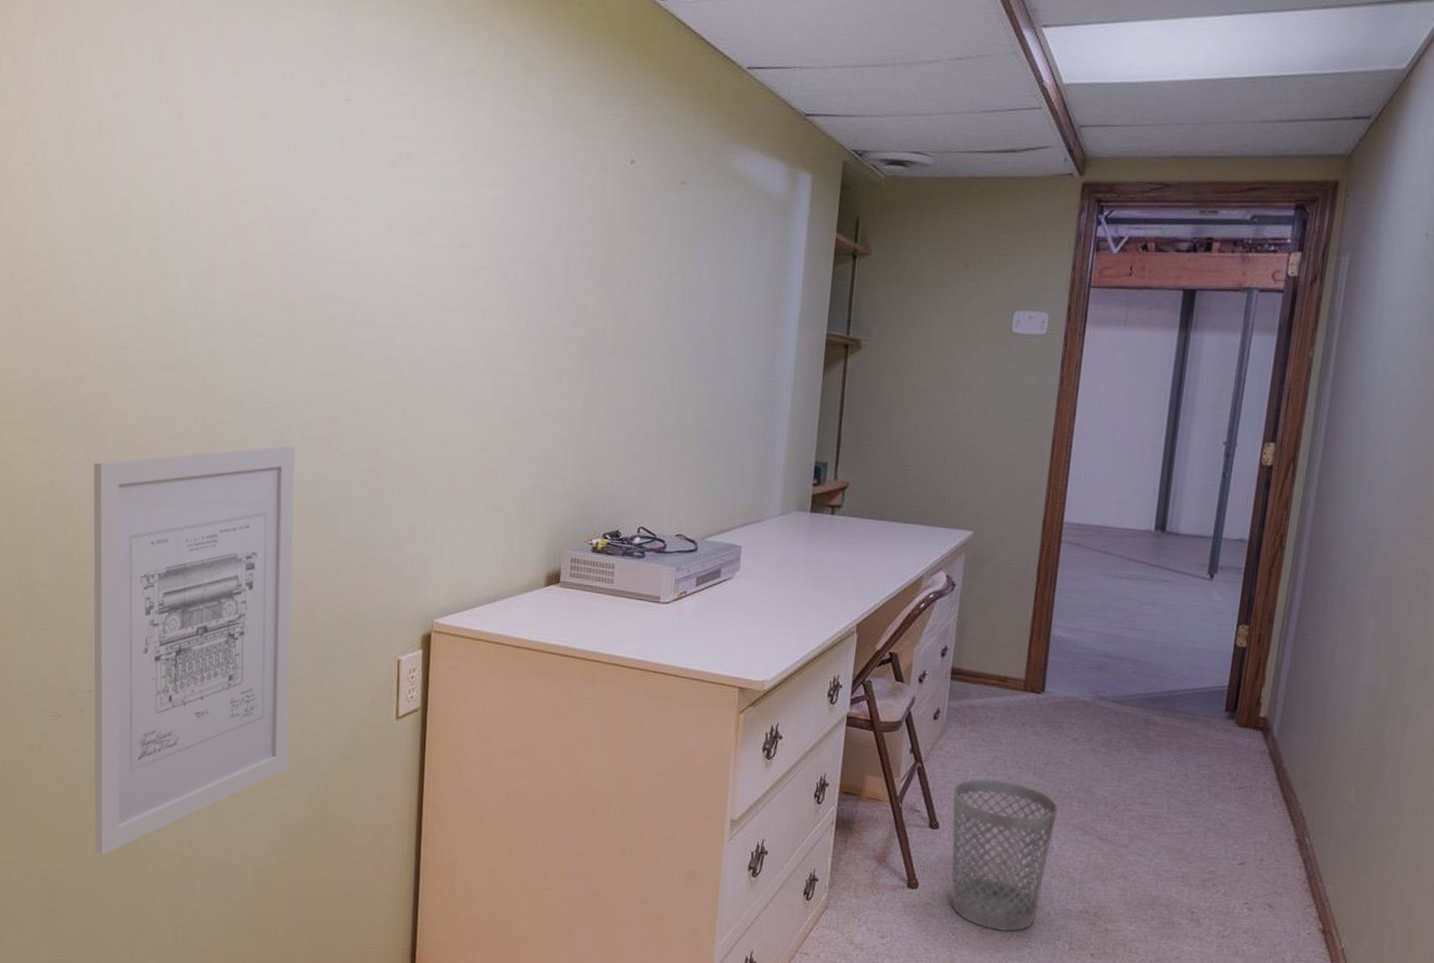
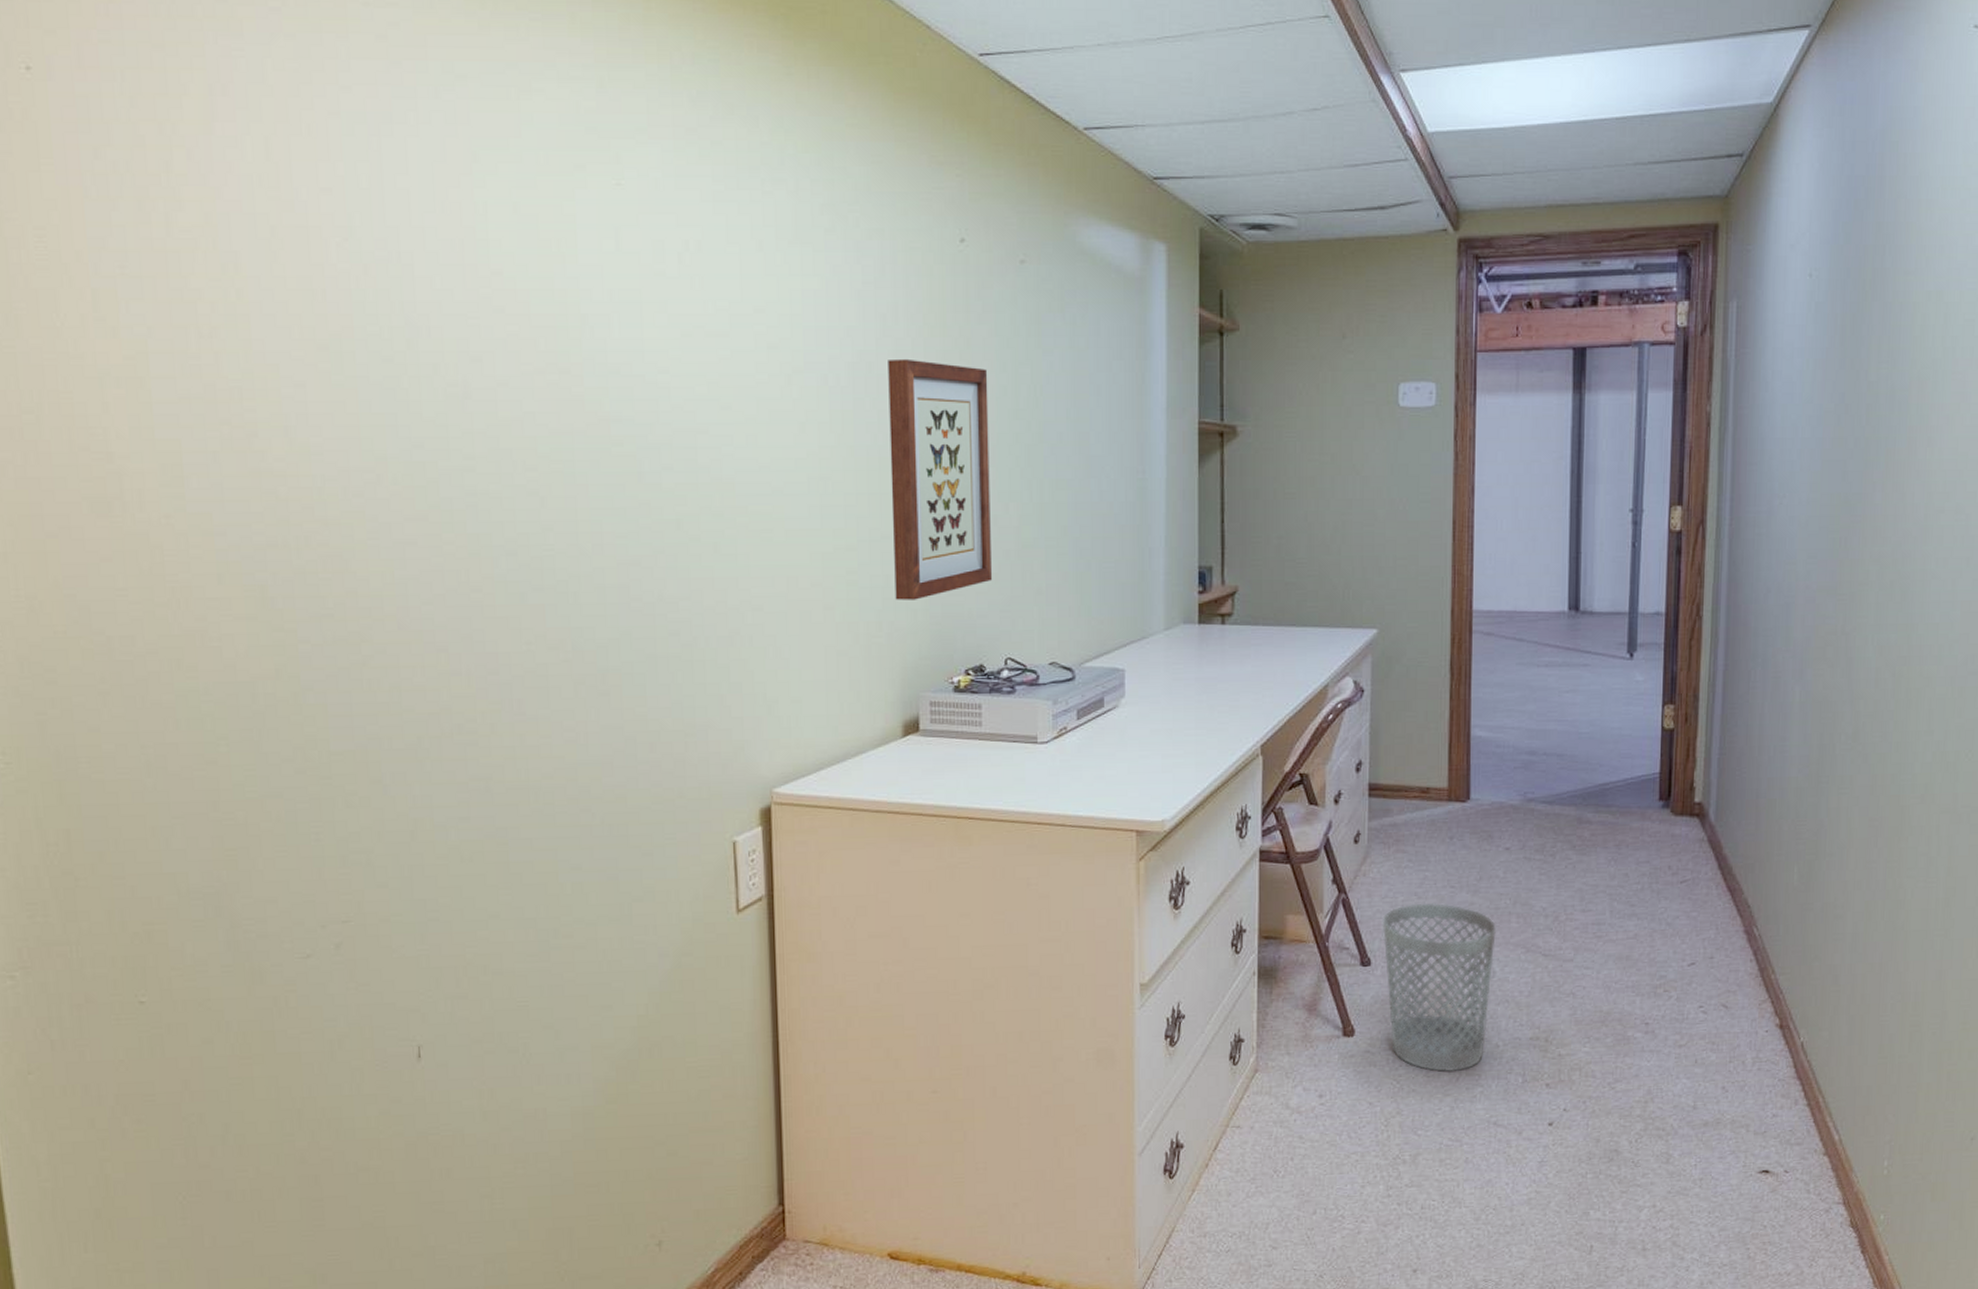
wall art: present [93,445,295,855] -> none [329,599,609,1123]
wall art: none [549,261,645,471] -> present [888,358,993,600]

